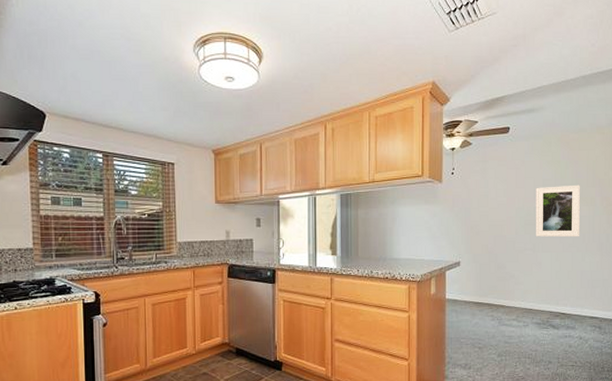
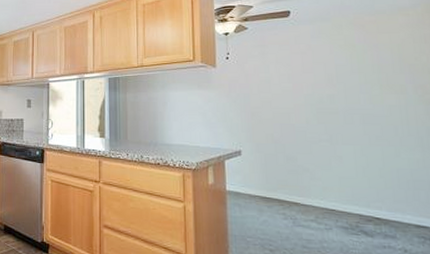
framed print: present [535,184,580,237] -> none [327,70,389,129]

